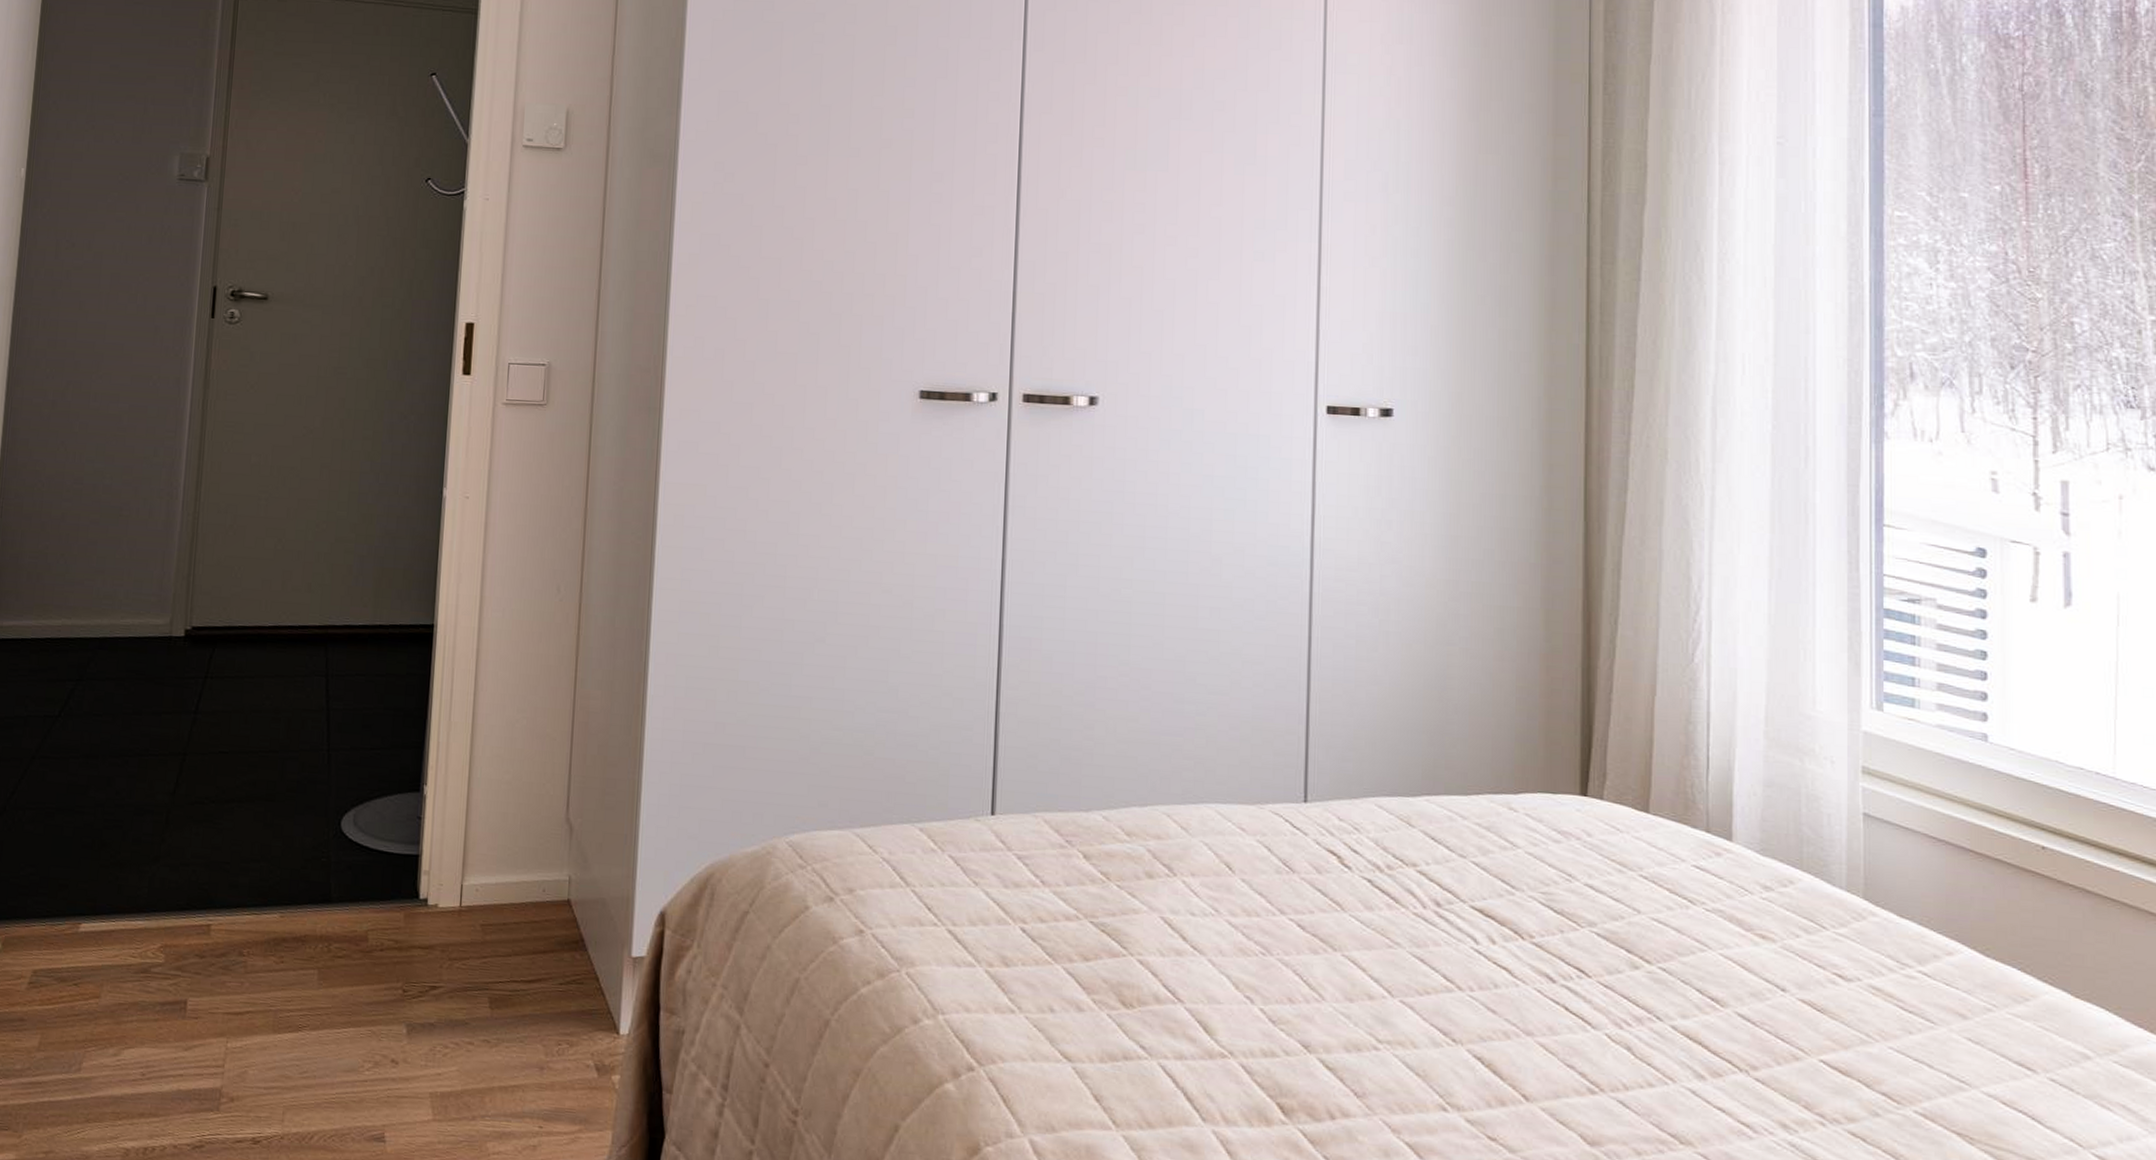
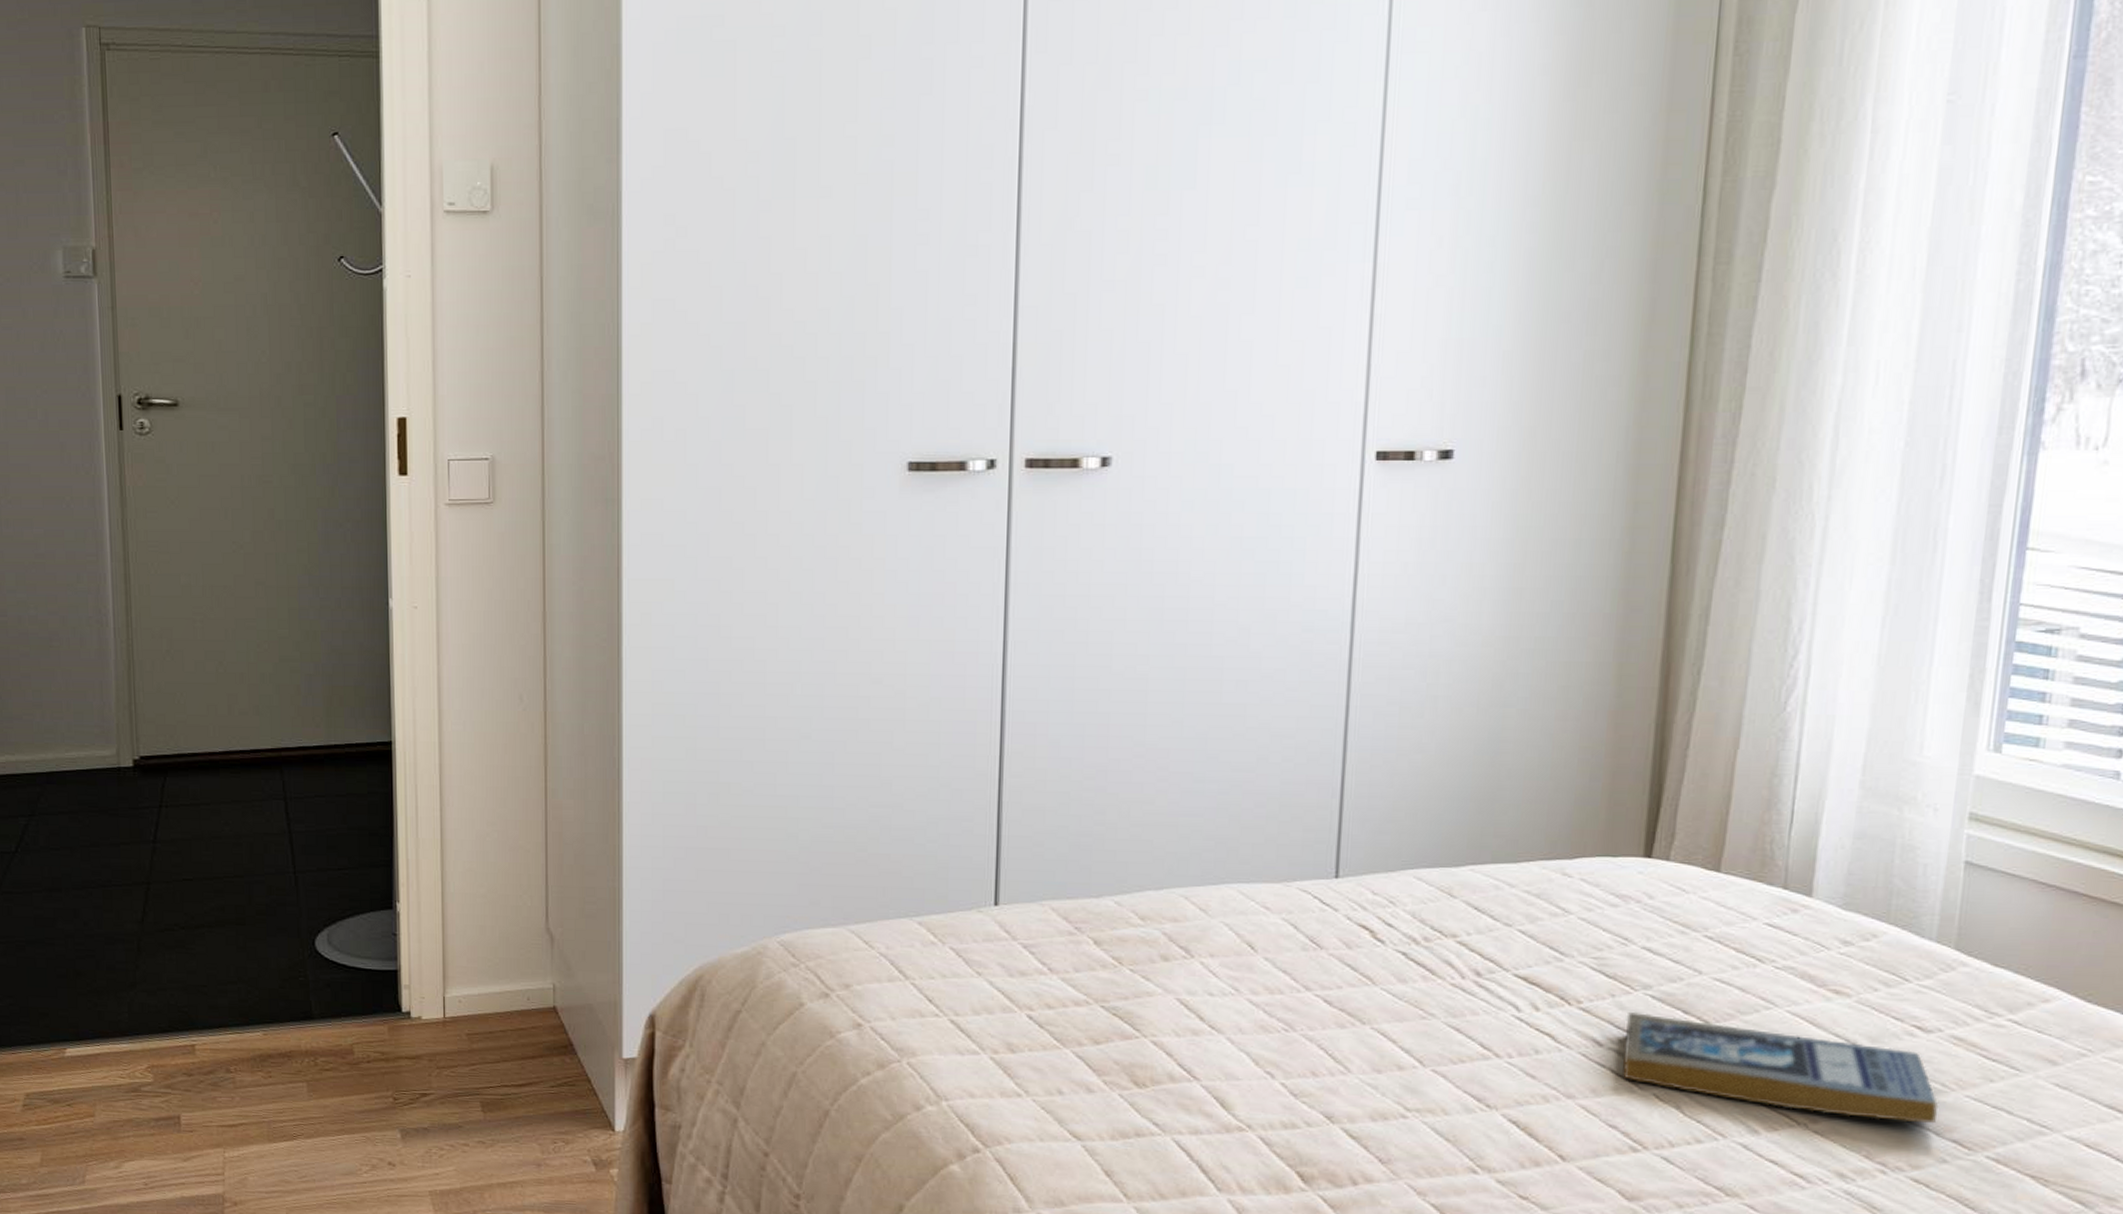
book: none [1574,948,1866,1074] -> present [1622,1011,1939,1123]

